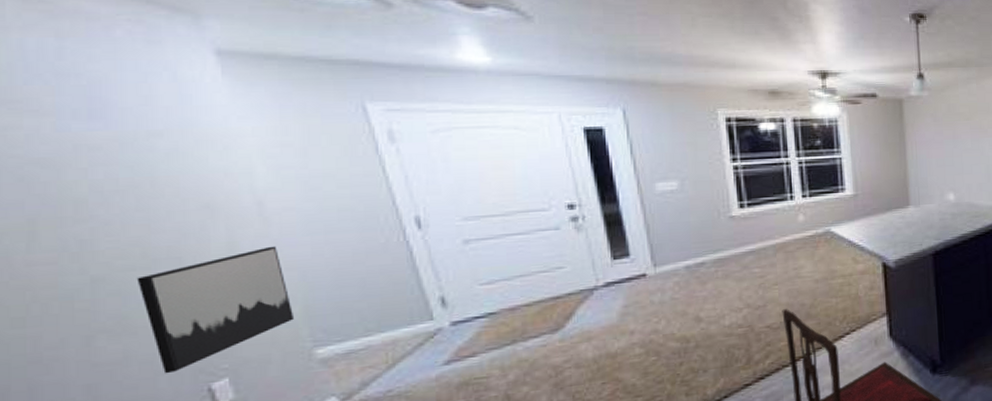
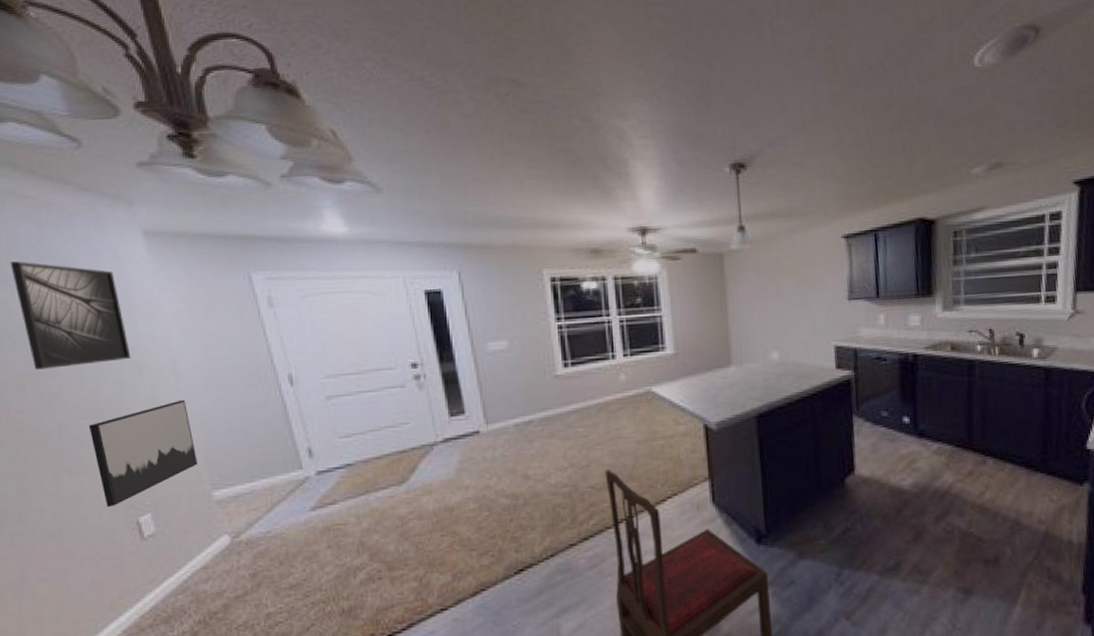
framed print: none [13,79,199,212] -> present [10,261,131,370]

